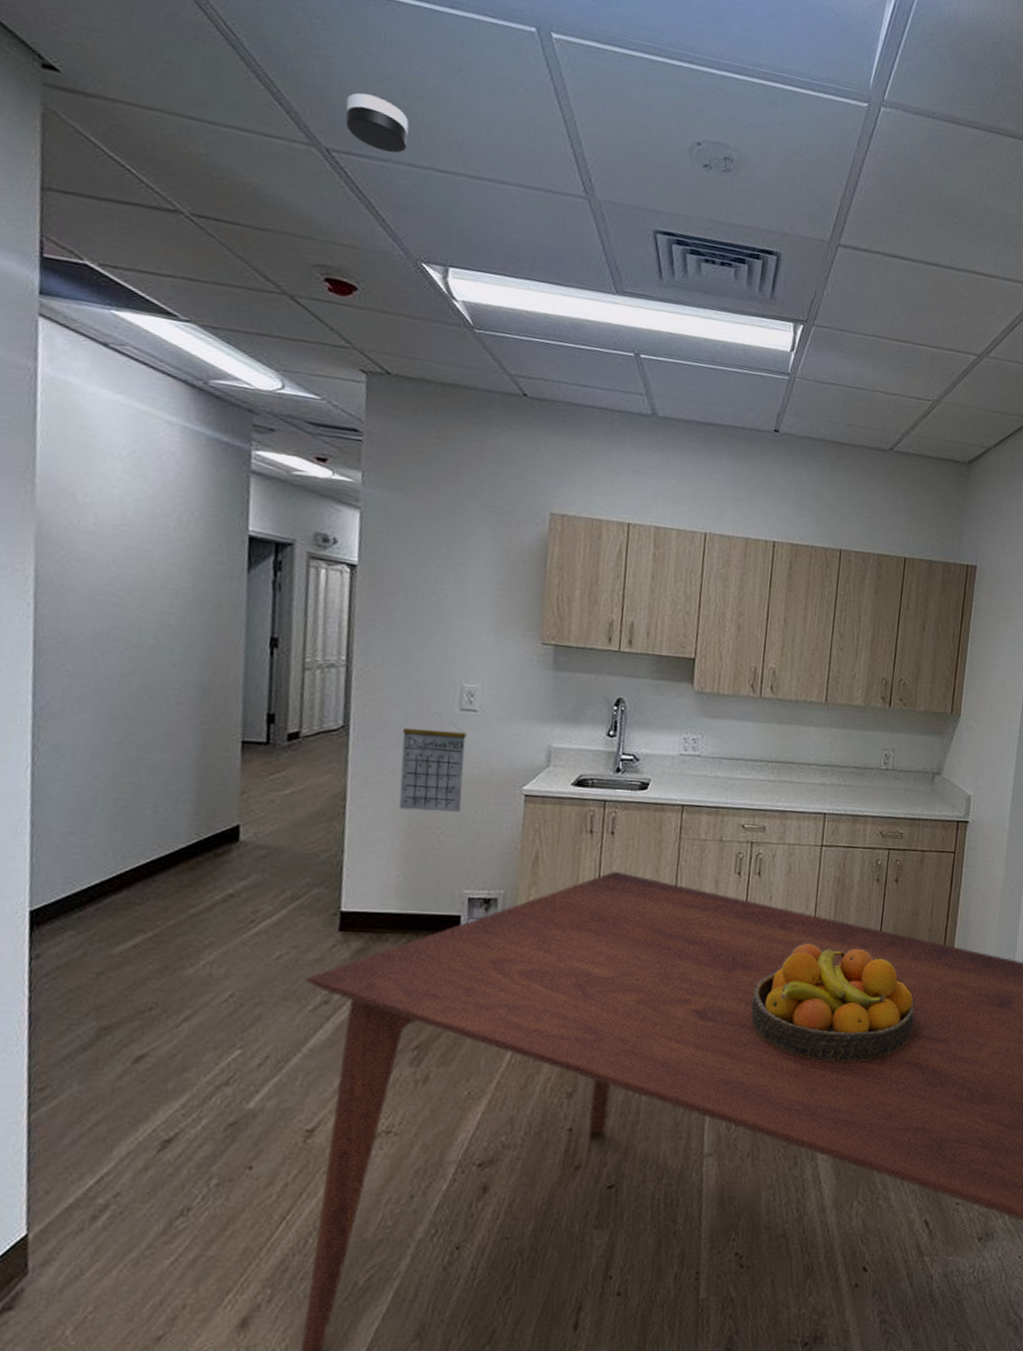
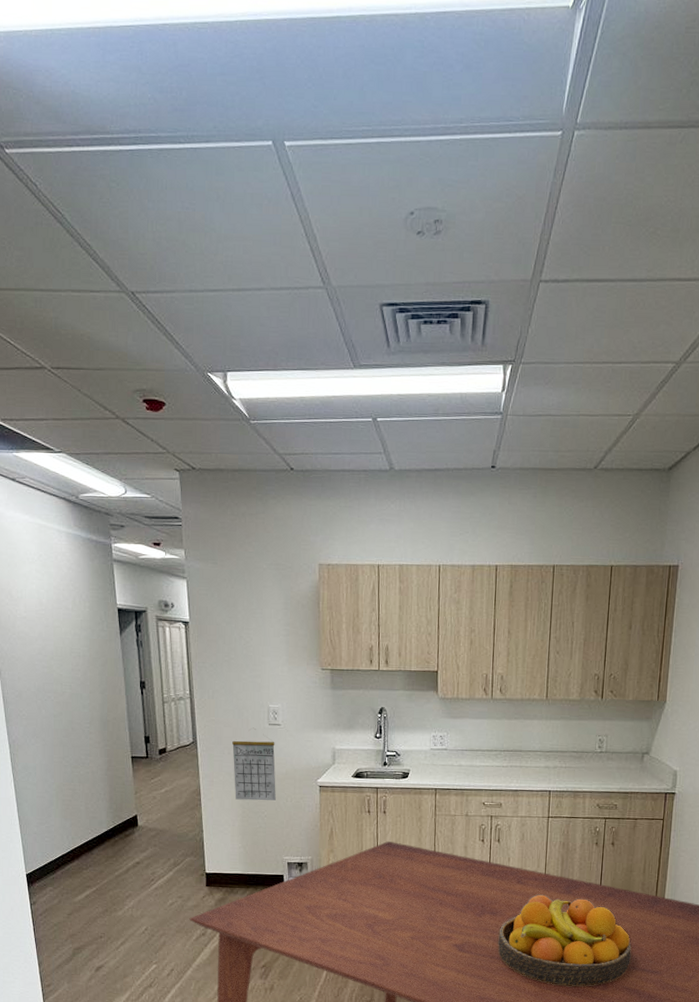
smoke detector: present [345,92,409,153] -> none [141,237,187,284]

